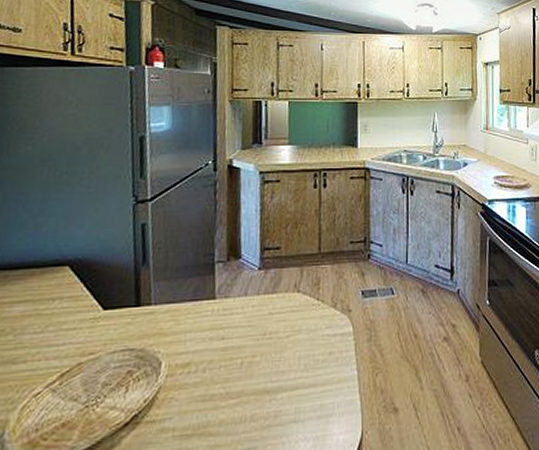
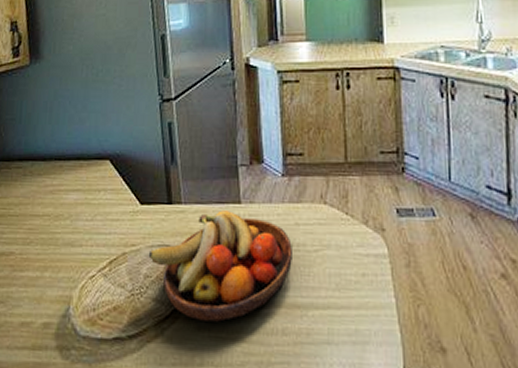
fruit bowl: none [108,307,266,422] -> present [148,210,294,322]

